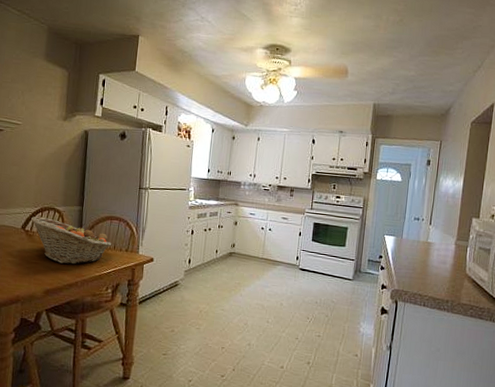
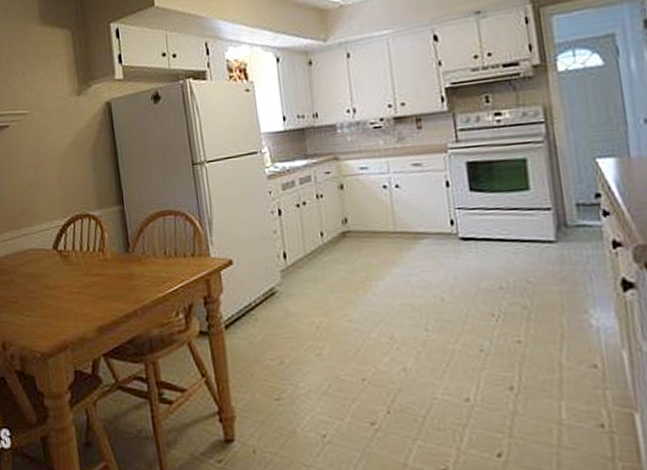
fruit basket: present [31,216,111,265] -> none [62,228,171,288]

